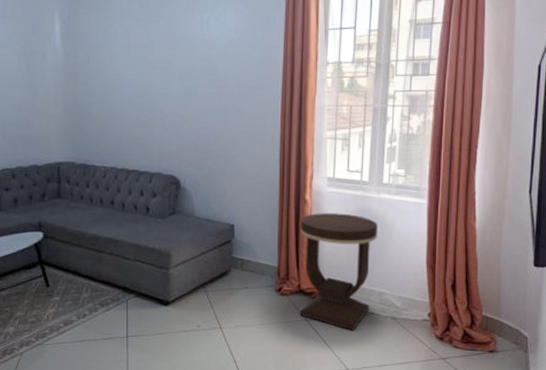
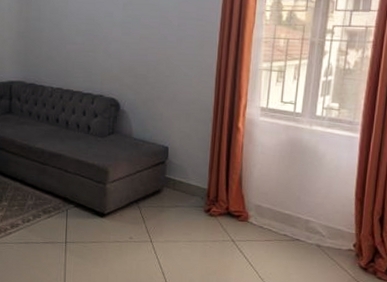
side table: present [299,213,377,331] -> none [226,140,308,254]

